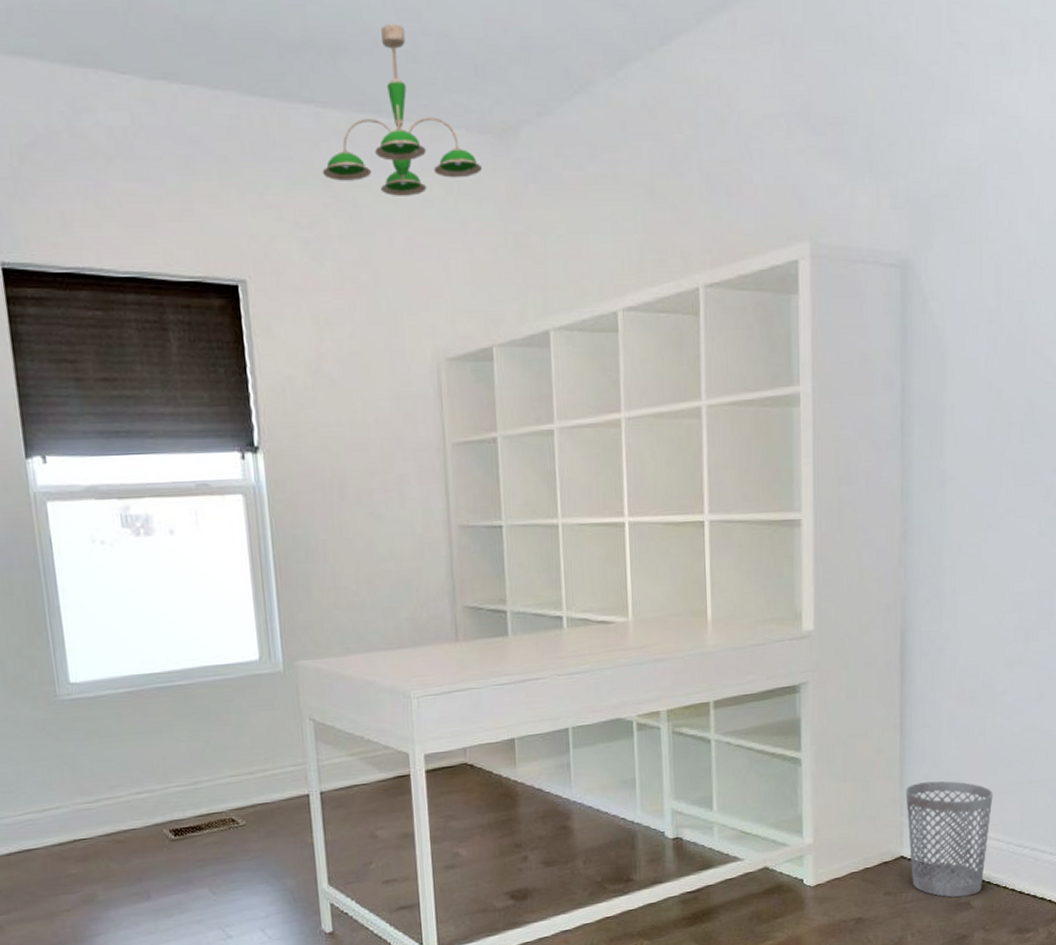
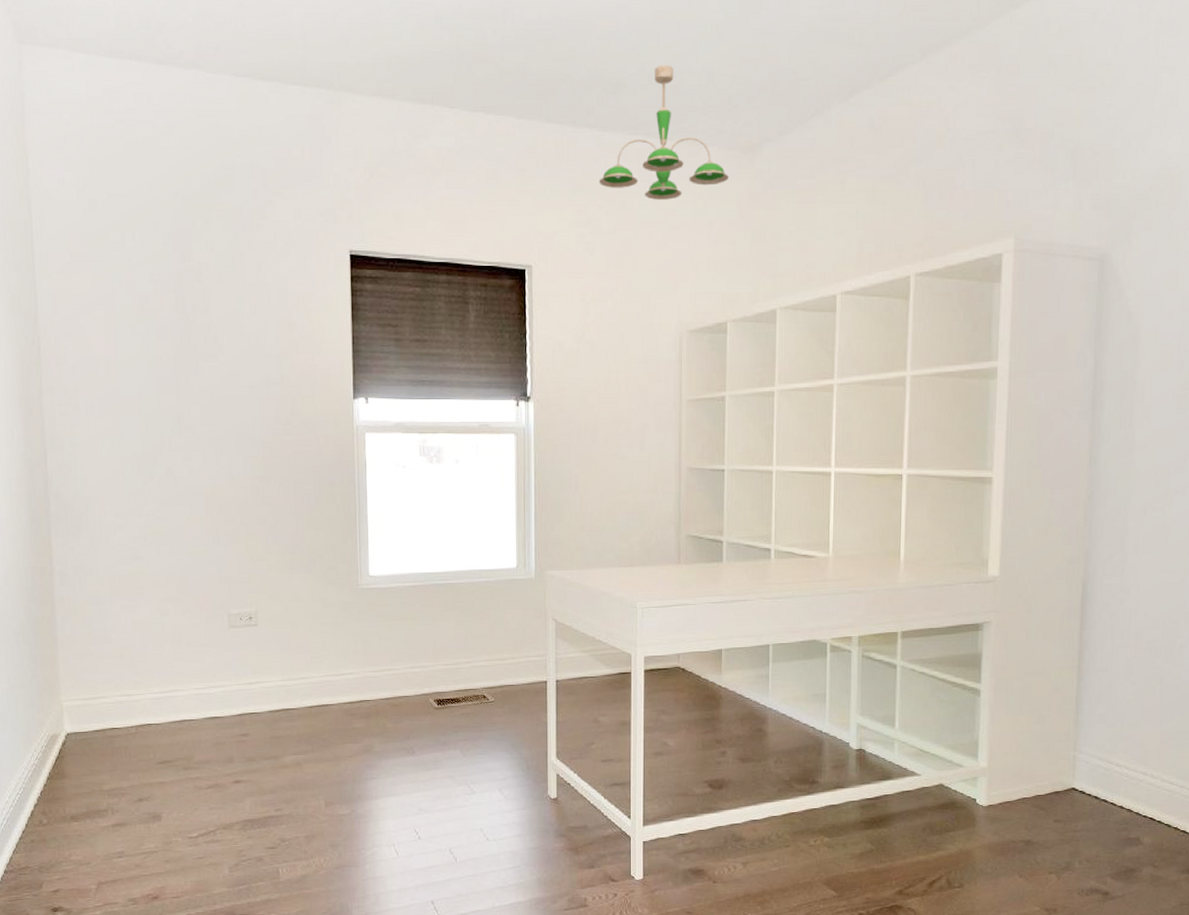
wastebasket: present [906,780,993,898] -> none [1080,722,1168,833]

